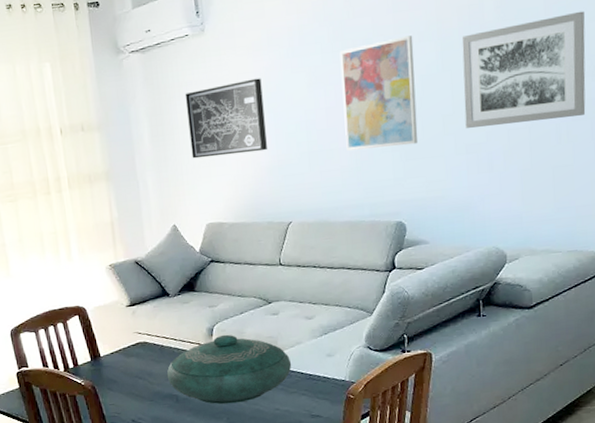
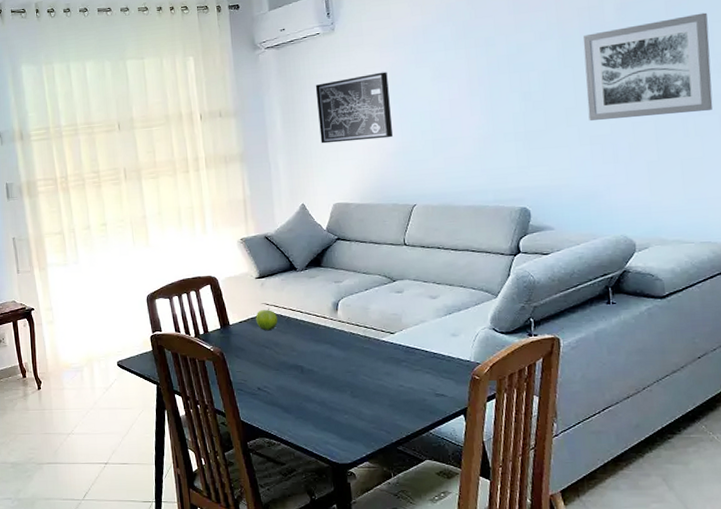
fruit: none [127,338,152,361] -> present [256,309,278,331]
decorative bowl: present [166,334,292,404] -> none [292,309,416,378]
wall art: present [339,35,418,151] -> none [462,34,541,139]

